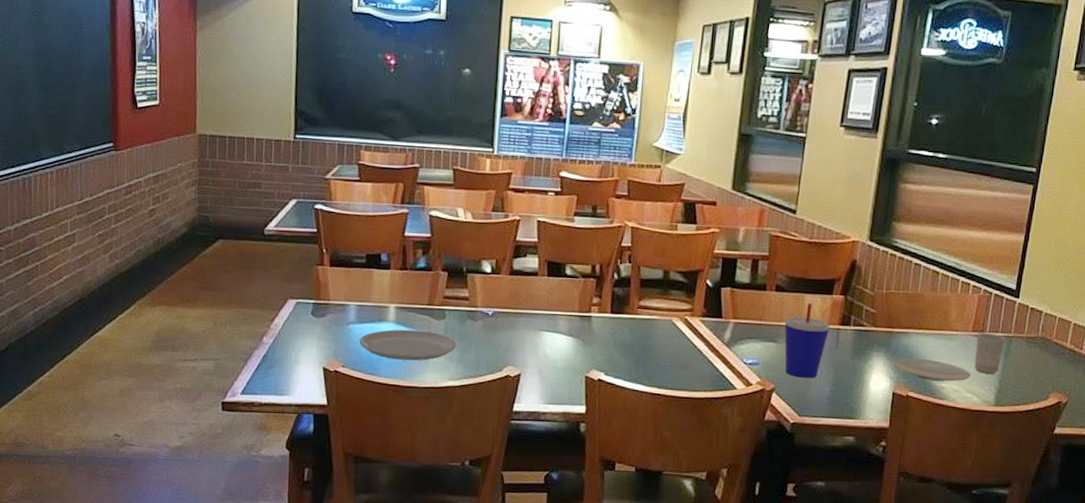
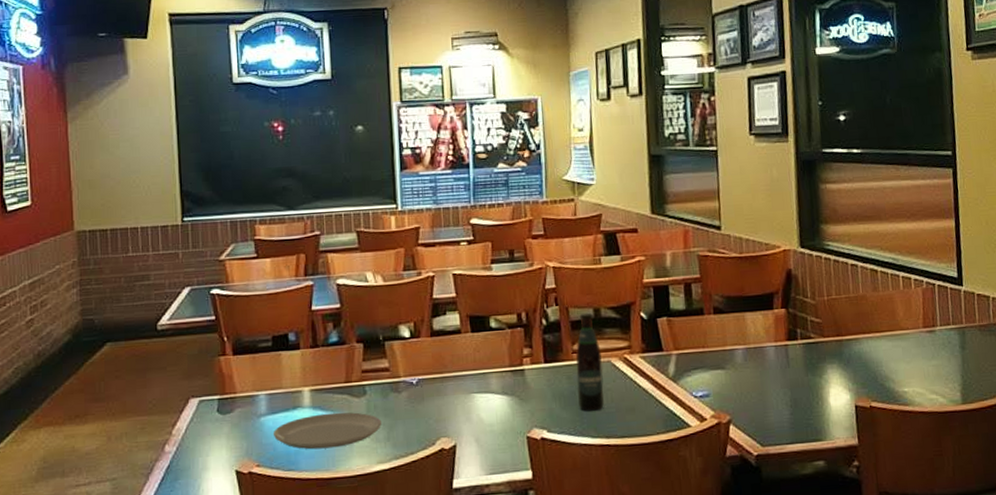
bottle: none [637,273,665,362] -> present [575,312,604,411]
beverage cup: present [784,304,830,378] -> none [729,322,778,404]
plate: present [893,357,972,382] -> none [849,364,932,387]
cup: present [974,332,1006,374] -> none [929,326,959,371]

